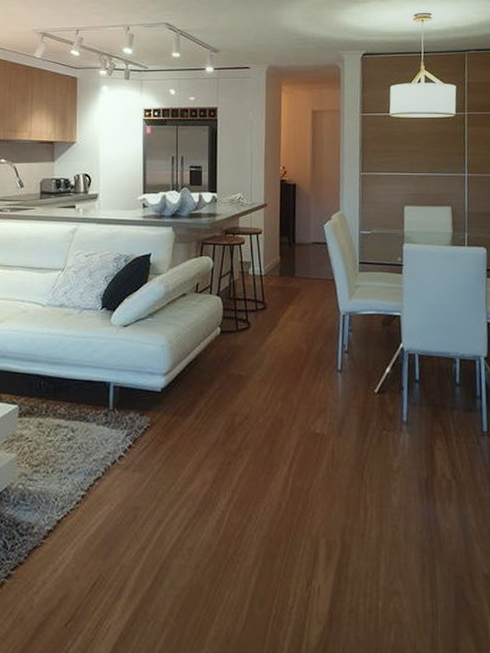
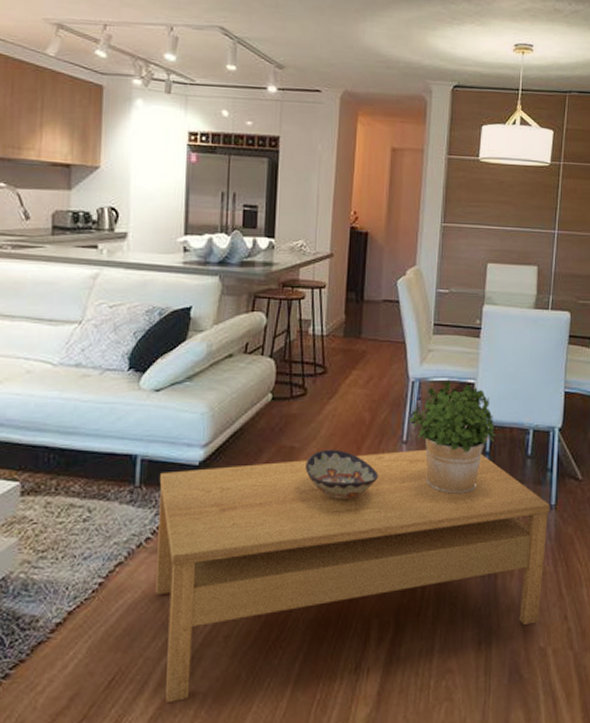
coffee table: none [129,377,482,610] -> present [156,449,550,704]
decorative bowl: none [252,377,318,424] -> present [305,449,379,500]
potted plant: none [342,312,424,421] -> present [409,379,496,495]

